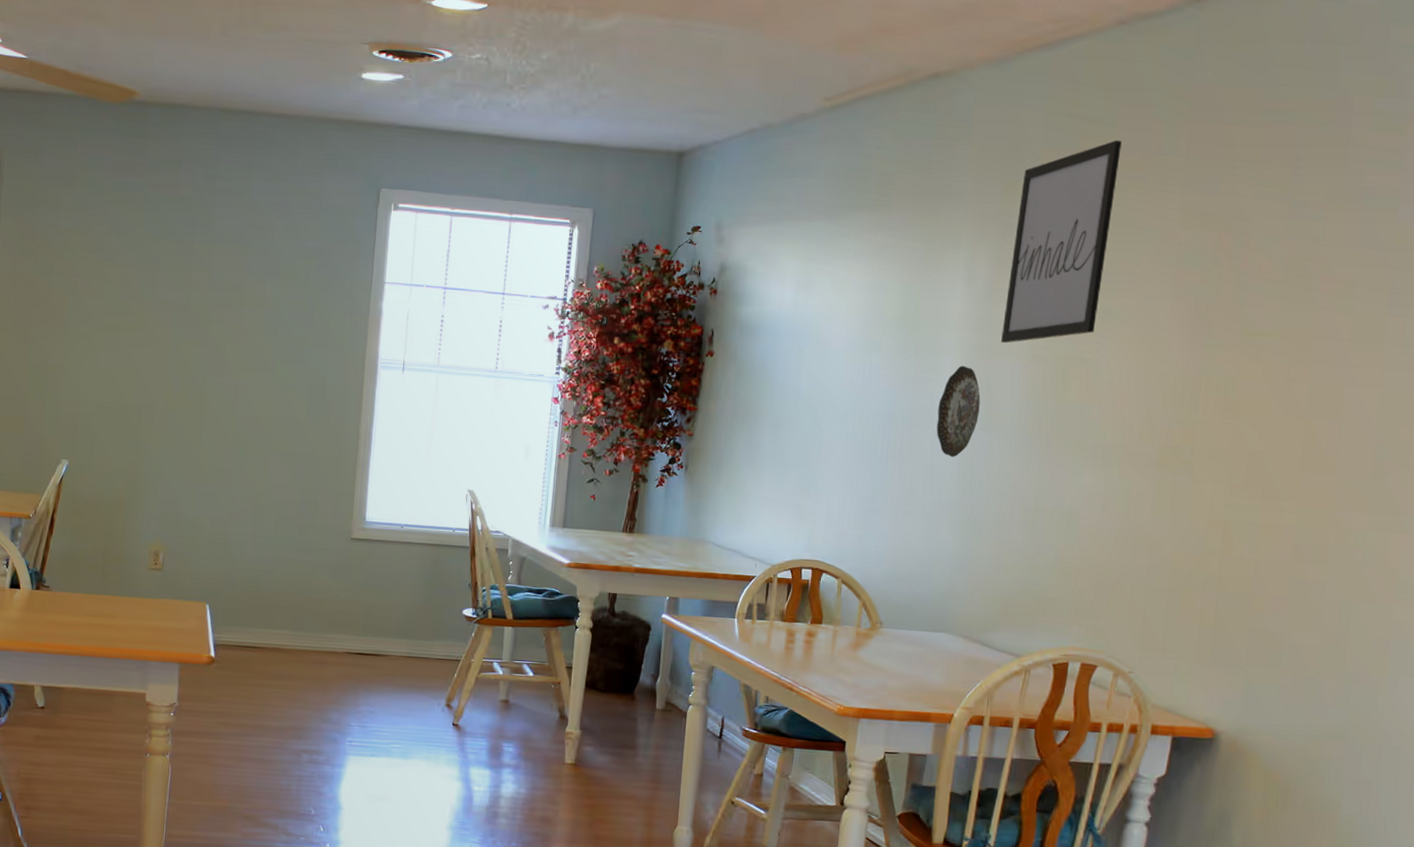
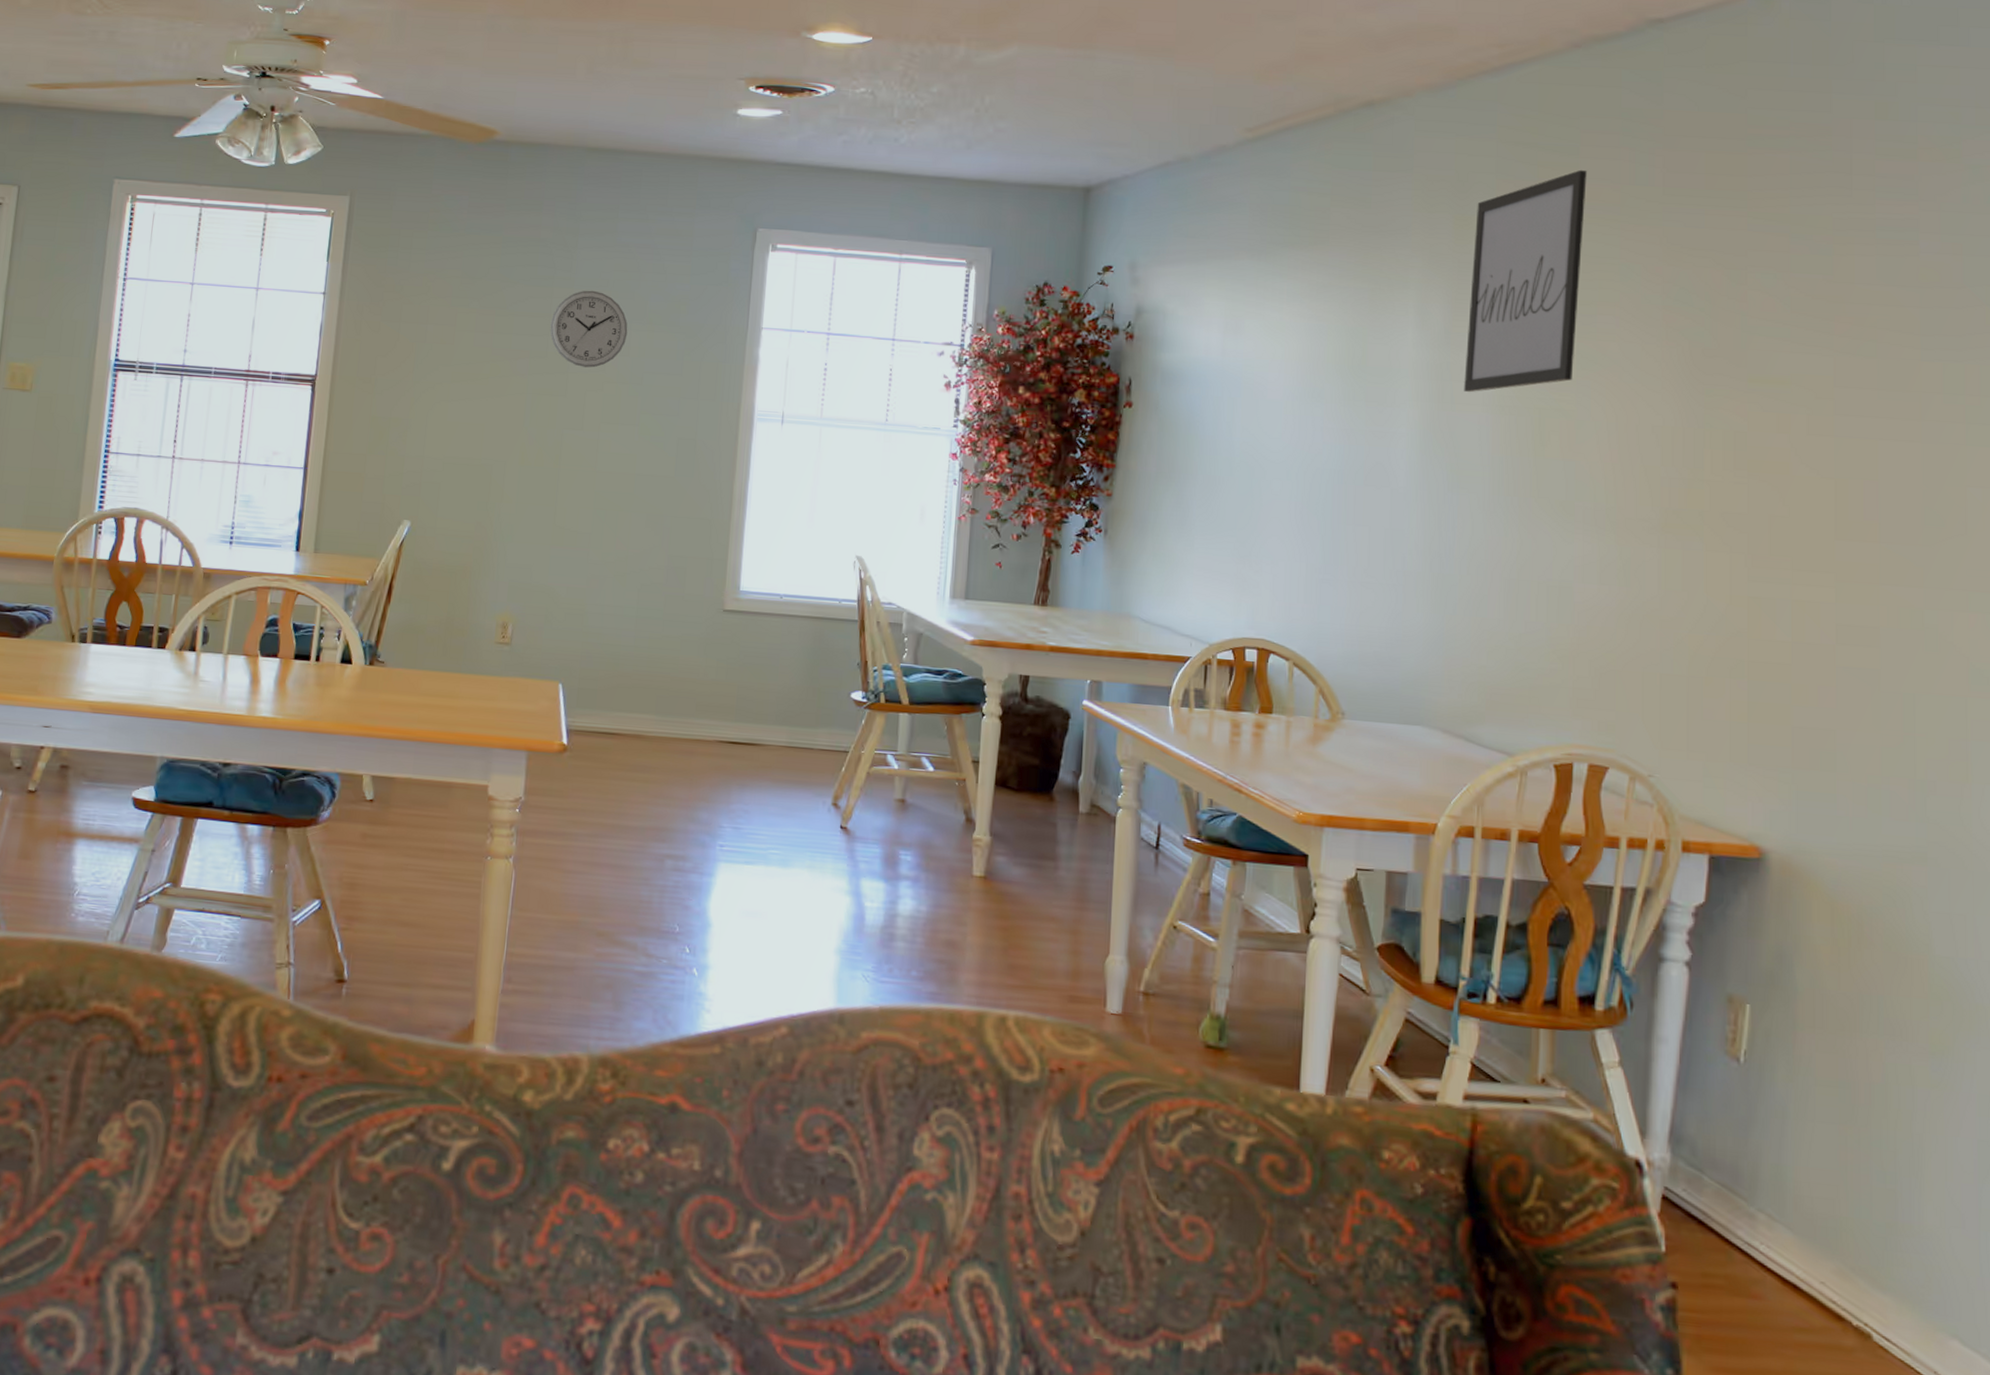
wall clock: none [191,246,263,319] -> present [550,290,628,368]
decorative plate: present [936,365,981,458] -> none [1395,417,1444,522]

